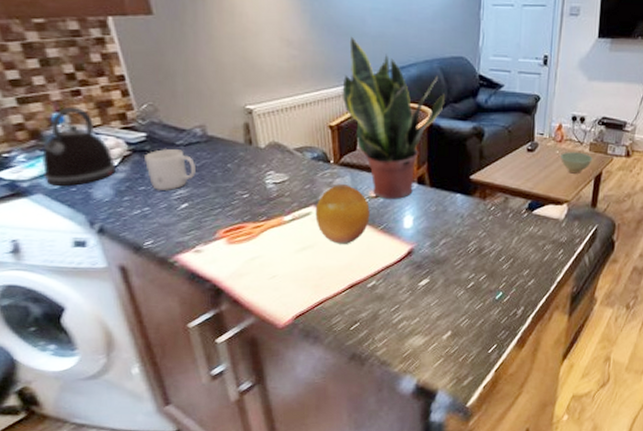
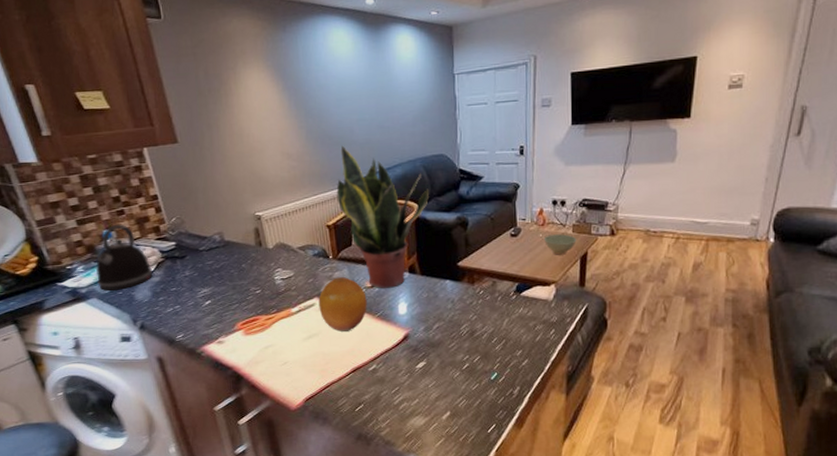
mug: present [145,148,196,192] -> none [175,253,216,291]

